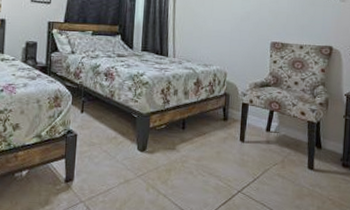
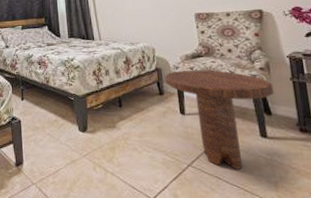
side table: none [231,98,327,198] -> present [165,70,274,169]

